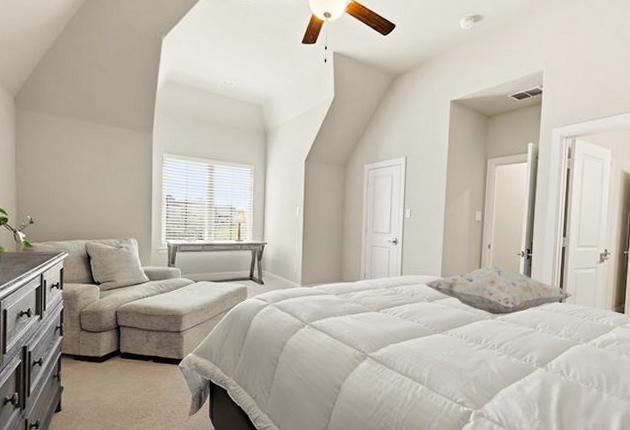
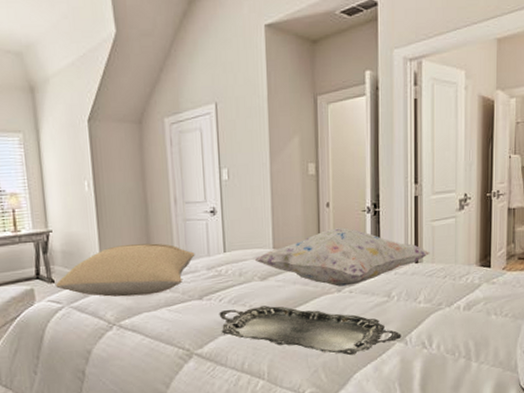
pillow: none [265,260,378,303] -> present [56,243,195,297]
serving tray: none [391,323,543,374] -> present [219,305,402,356]

